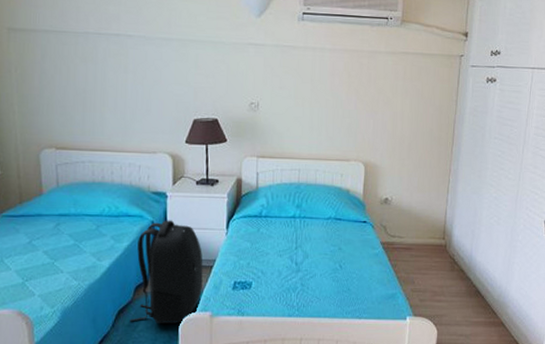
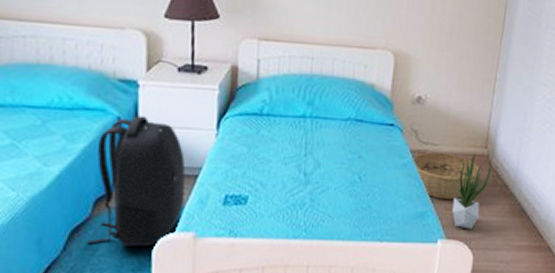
basket: none [382,244,439,282] -> present [411,152,480,199]
potted plant: none [418,244,449,308] -> present [452,153,492,229]

